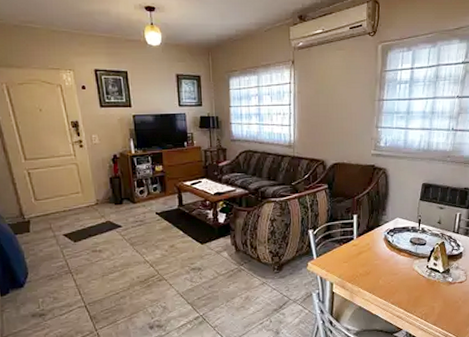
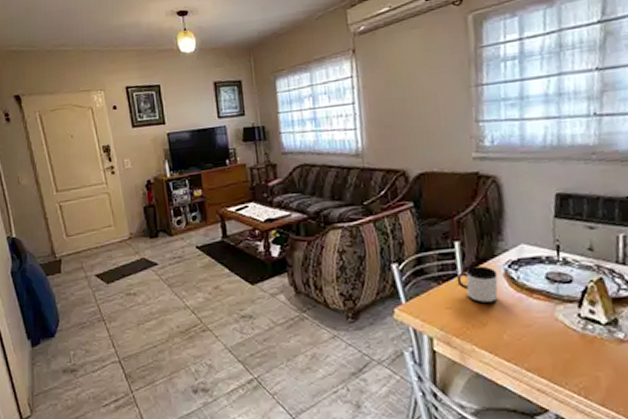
mug: none [353,233,380,259] -> present [456,266,498,304]

